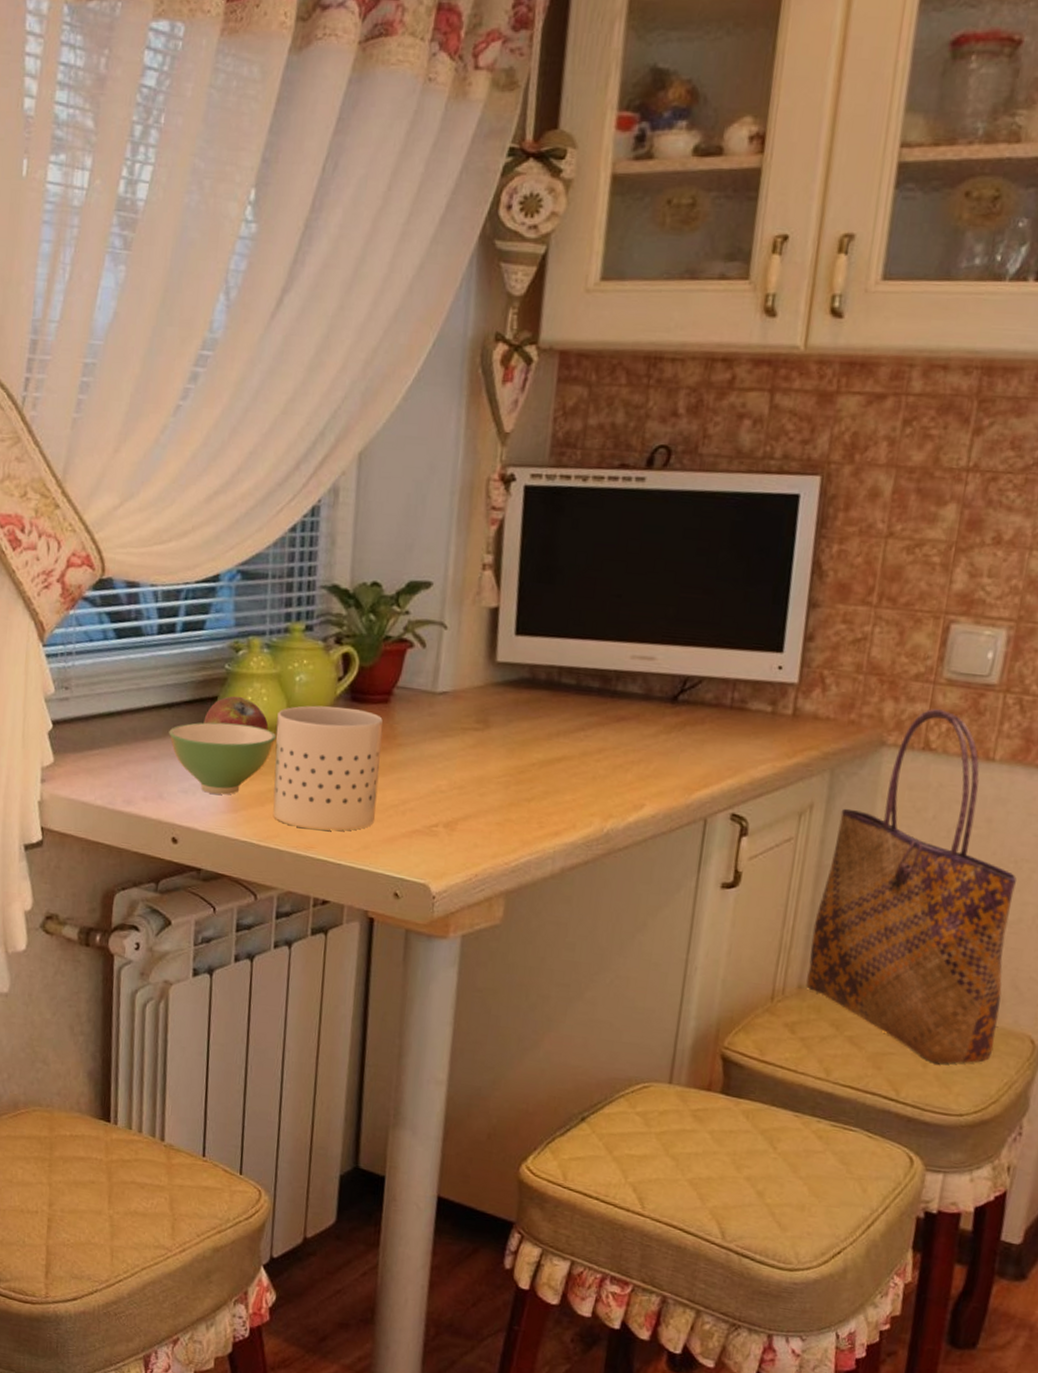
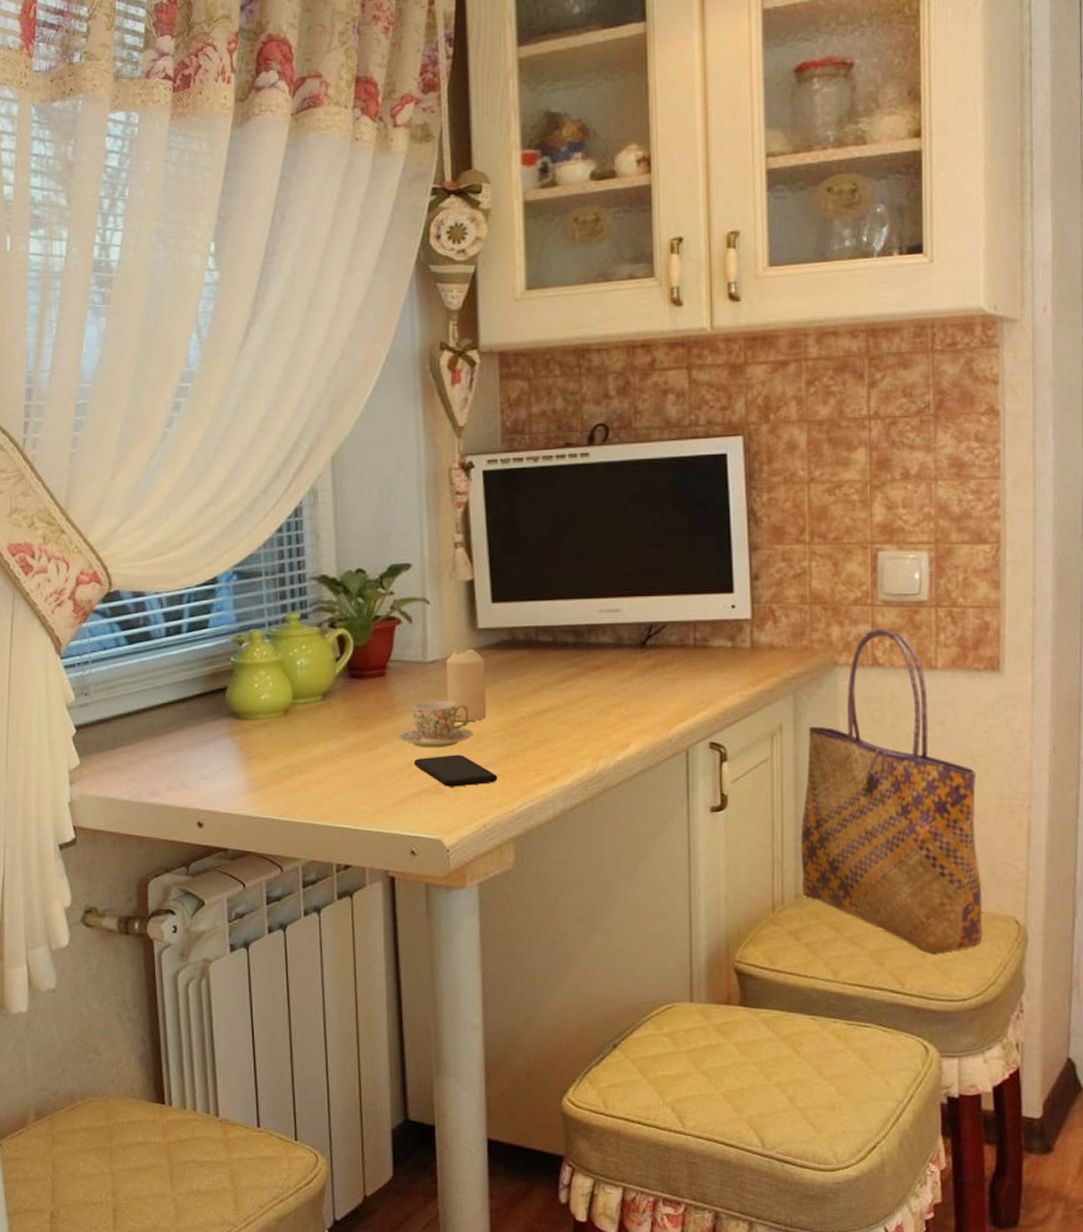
bowl: present [168,722,277,795] -> none [185,710,285,777]
fruit: present [203,696,269,730] -> none [216,685,277,713]
mug: present [273,705,384,831] -> none [284,684,384,800]
teacup: none [394,735,478,788] -> present [397,701,474,748]
smartphone: none [408,795,497,831] -> present [413,754,497,787]
candle: none [452,681,500,763] -> present [446,648,487,721]

